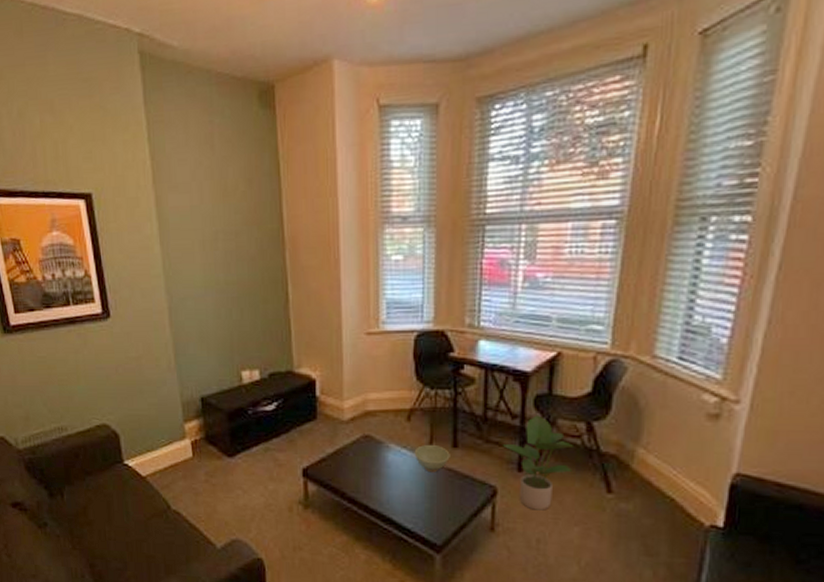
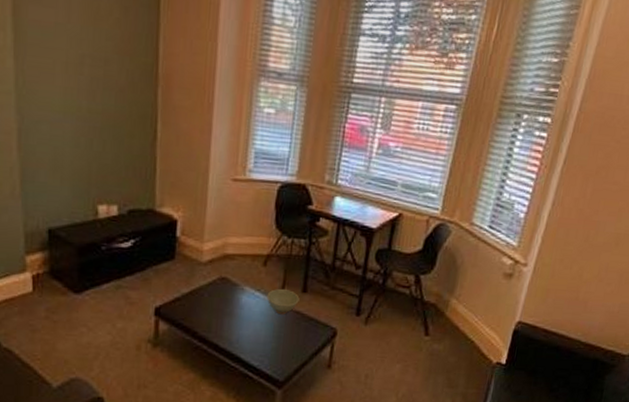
potted plant: present [502,415,575,511] -> none [345,267,404,350]

